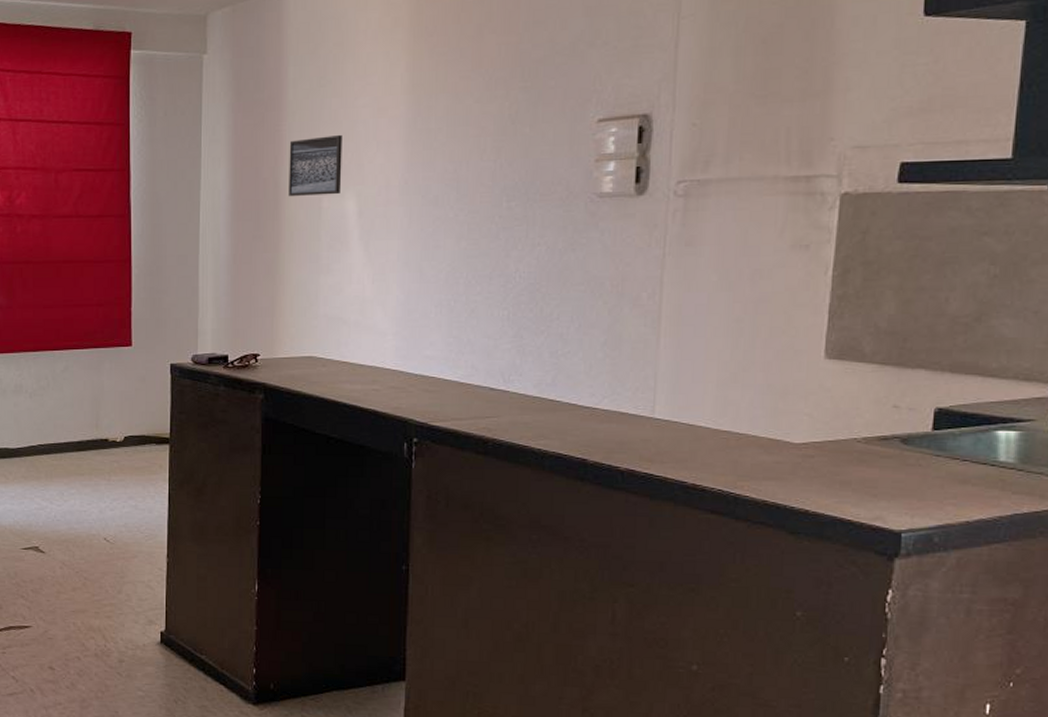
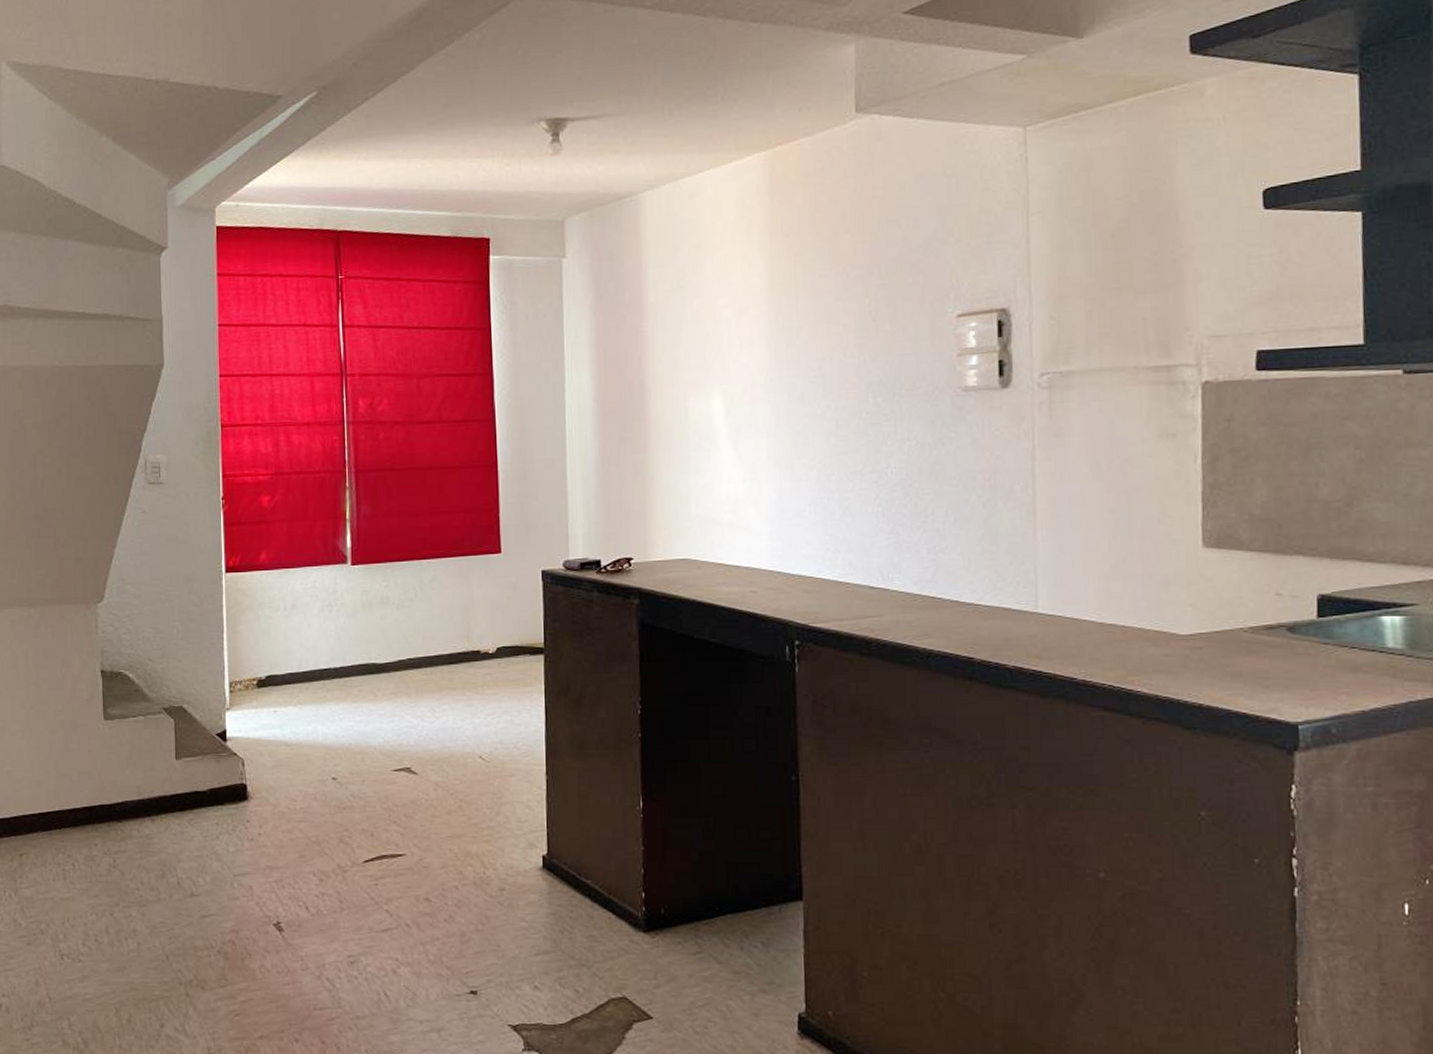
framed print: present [289,134,342,196] -> none [652,334,707,397]

